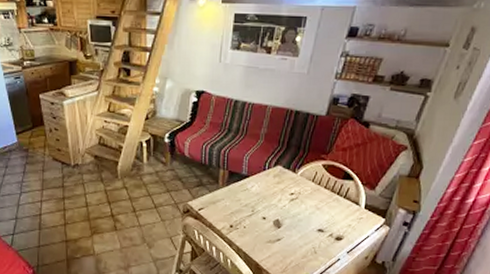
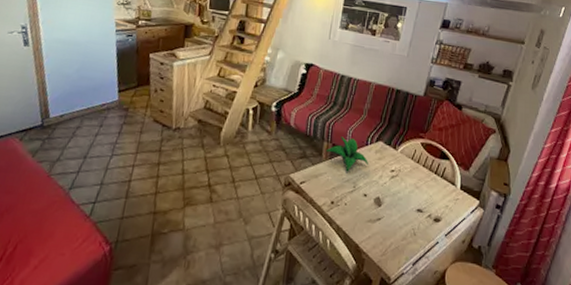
succulent plant: none [222,163,268,197] -> present [325,136,369,172]

